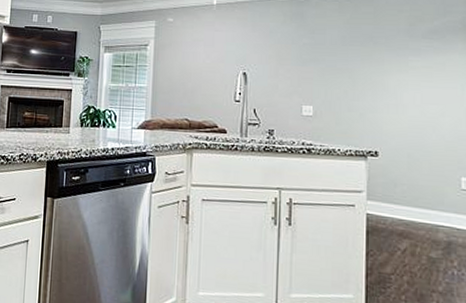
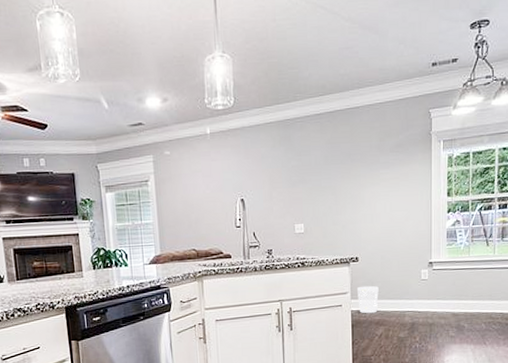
wastebasket: none [375,186,403,222] -> present [358,285,379,314]

